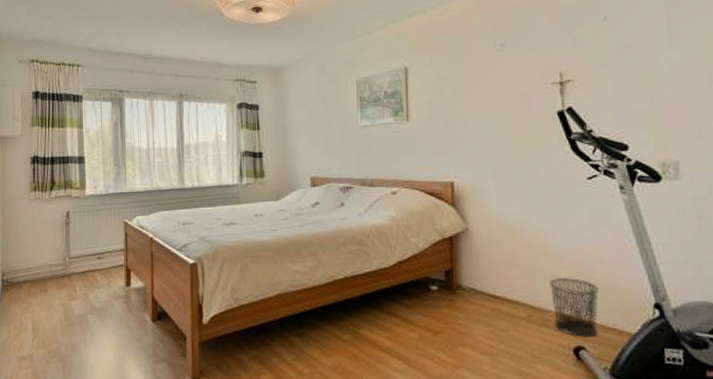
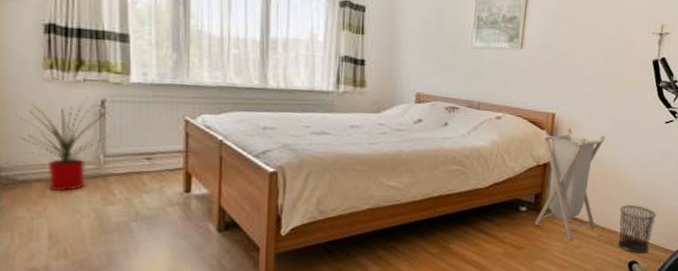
house plant: none [13,214,72,290] -> present [16,101,109,191]
laundry hamper: none [443,195,524,322] -> present [534,127,605,240]

